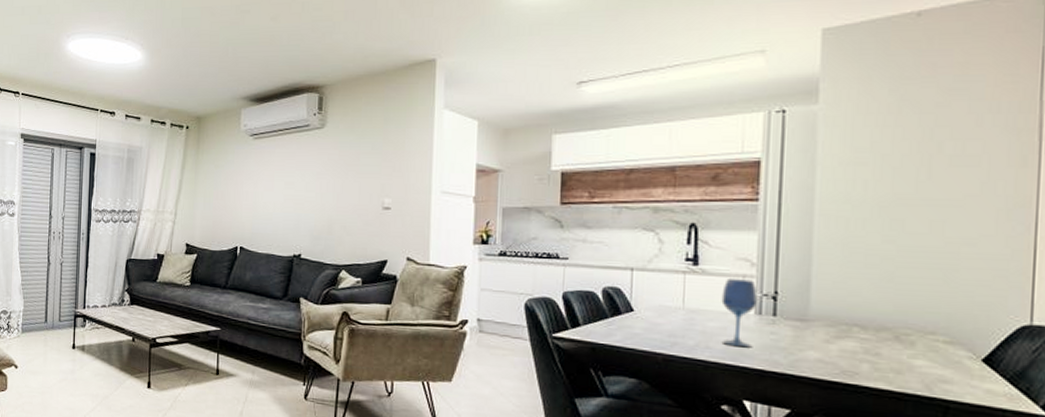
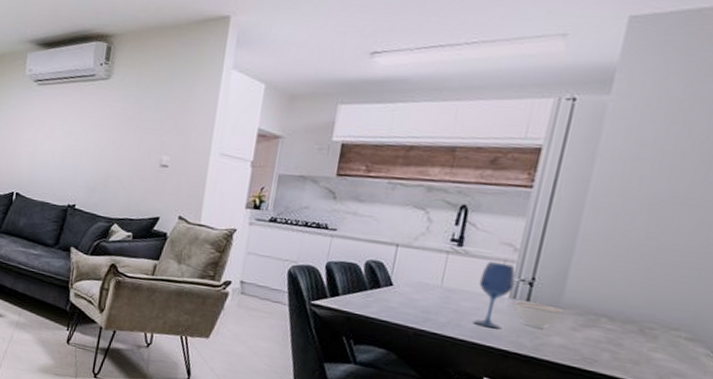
bowl: none [760,316,813,345] -> present [513,300,564,330]

